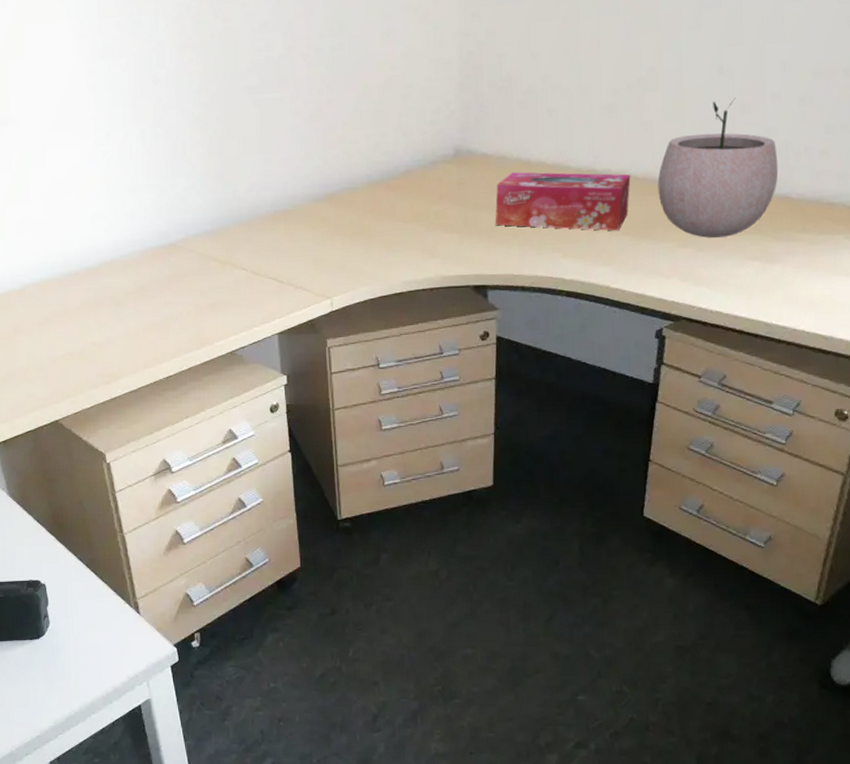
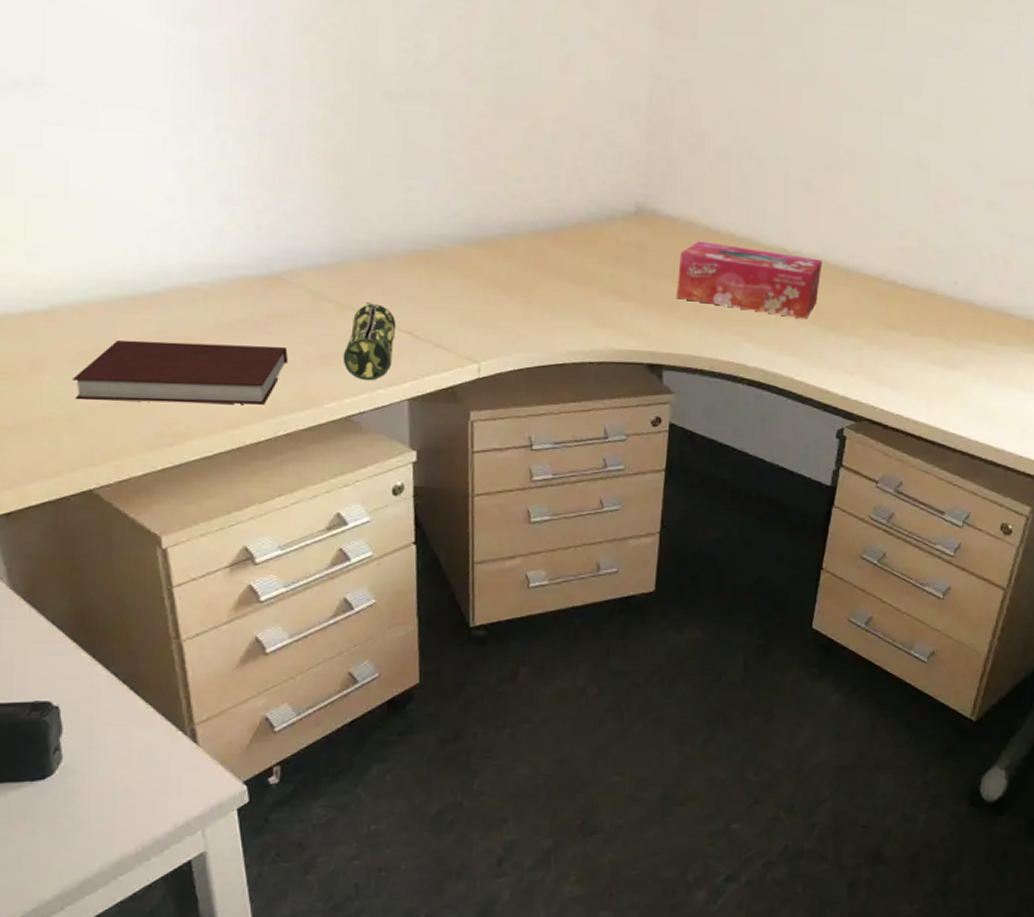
notebook: none [40,299,186,354] -> present [73,339,288,405]
pencil case: none [226,257,265,321] -> present [343,302,397,381]
plant pot: present [657,97,779,238] -> none [848,193,965,338]

